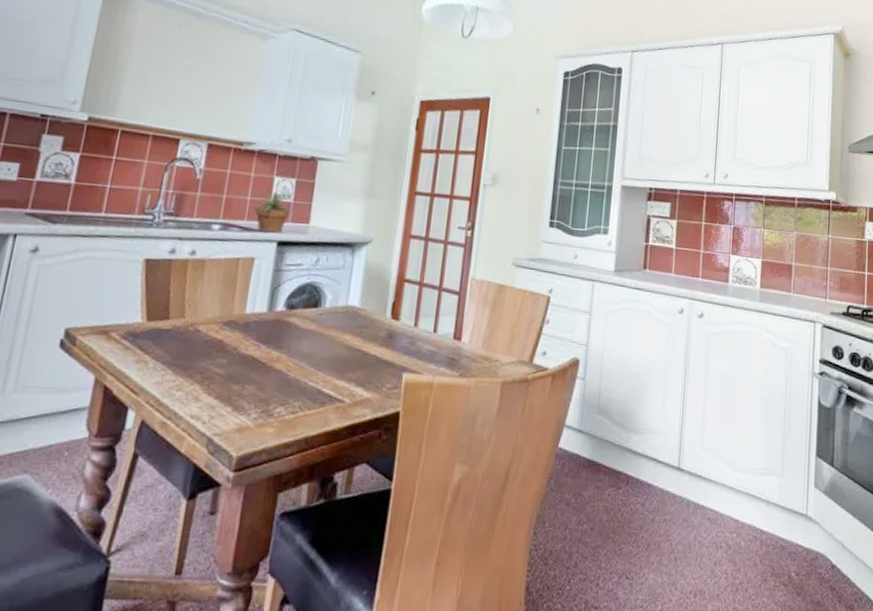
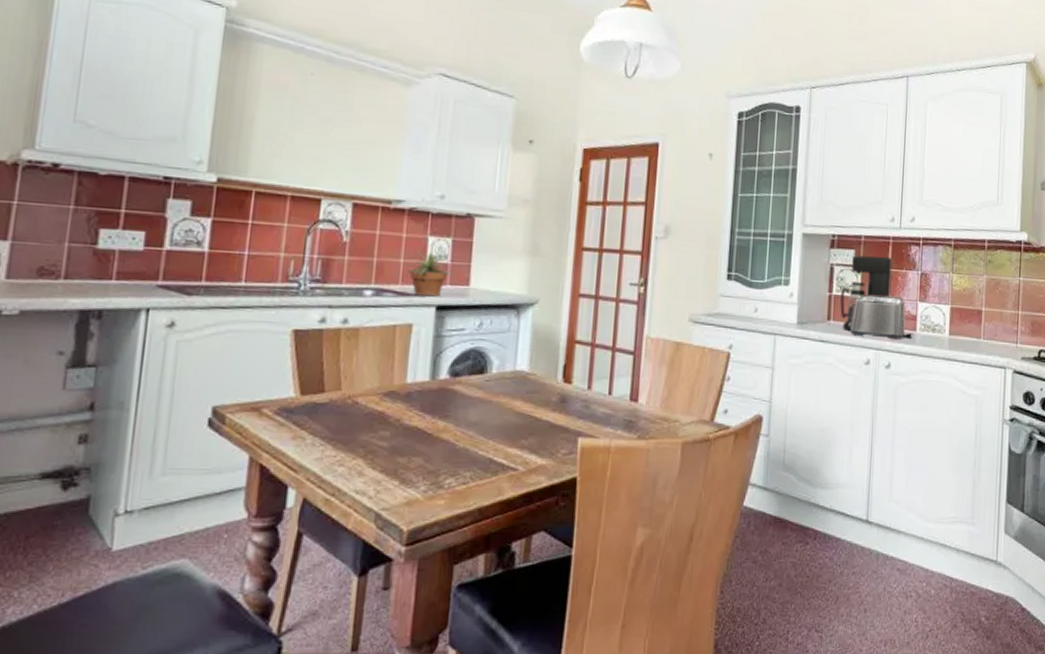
coffee maker: none [656,208,707,280] -> present [840,255,893,331]
toaster: none [663,246,726,291] -> present [848,294,913,341]

